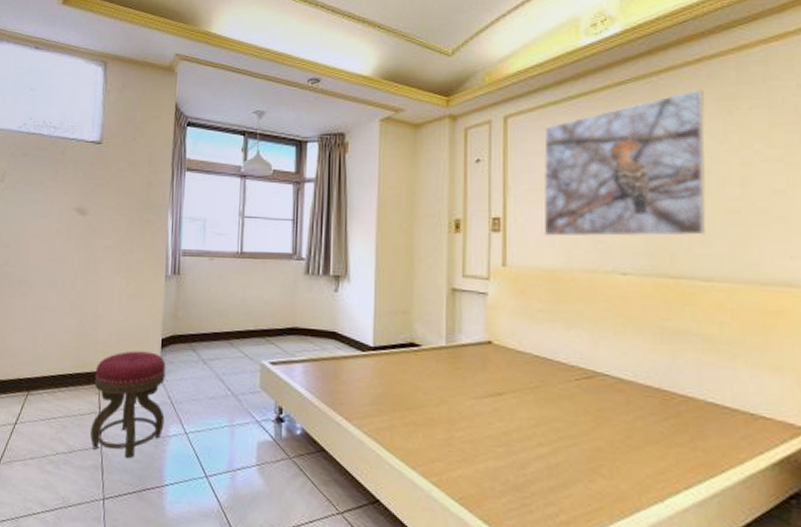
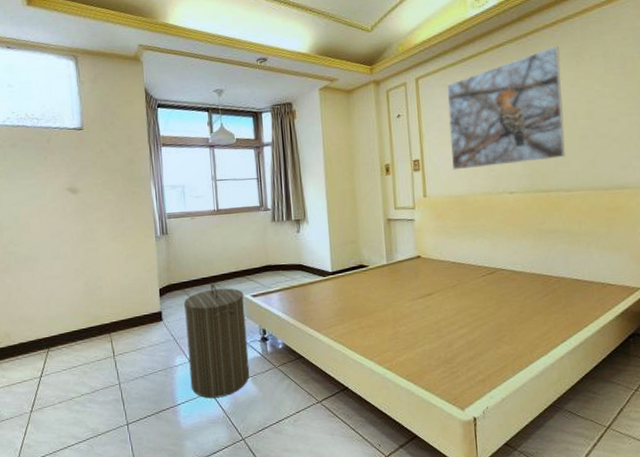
stool: present [90,351,166,459] -> none [105,301,171,389]
laundry hamper: none [183,340,261,486] -> present [184,283,250,398]

